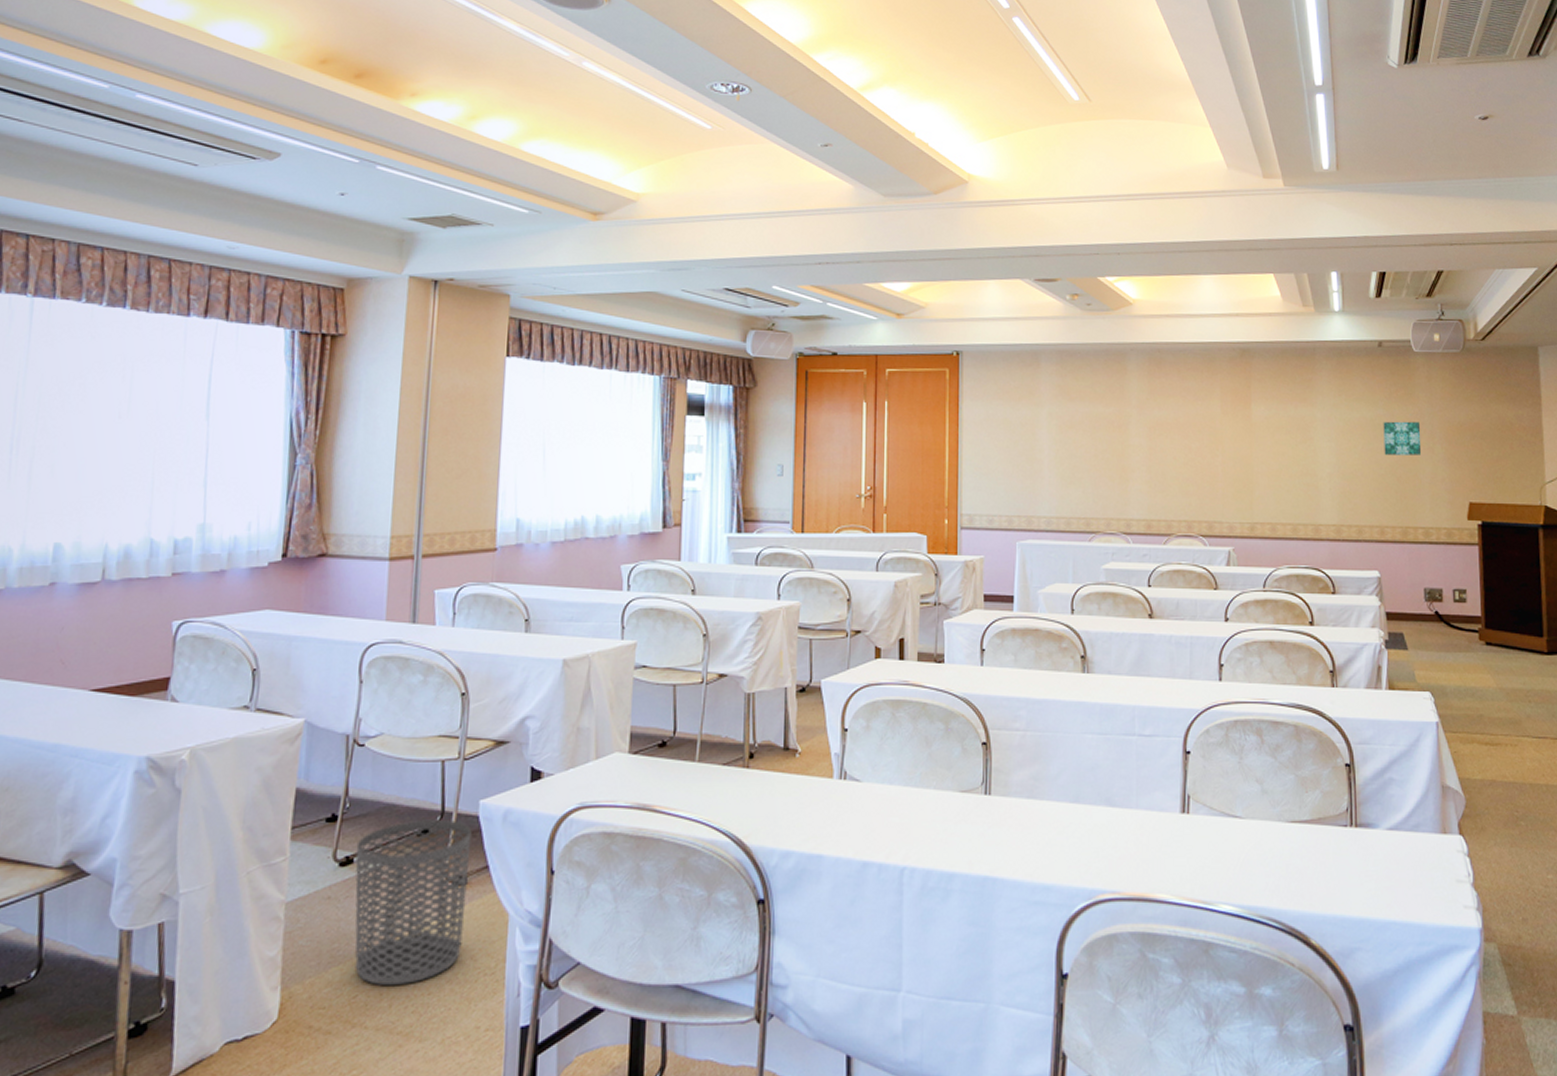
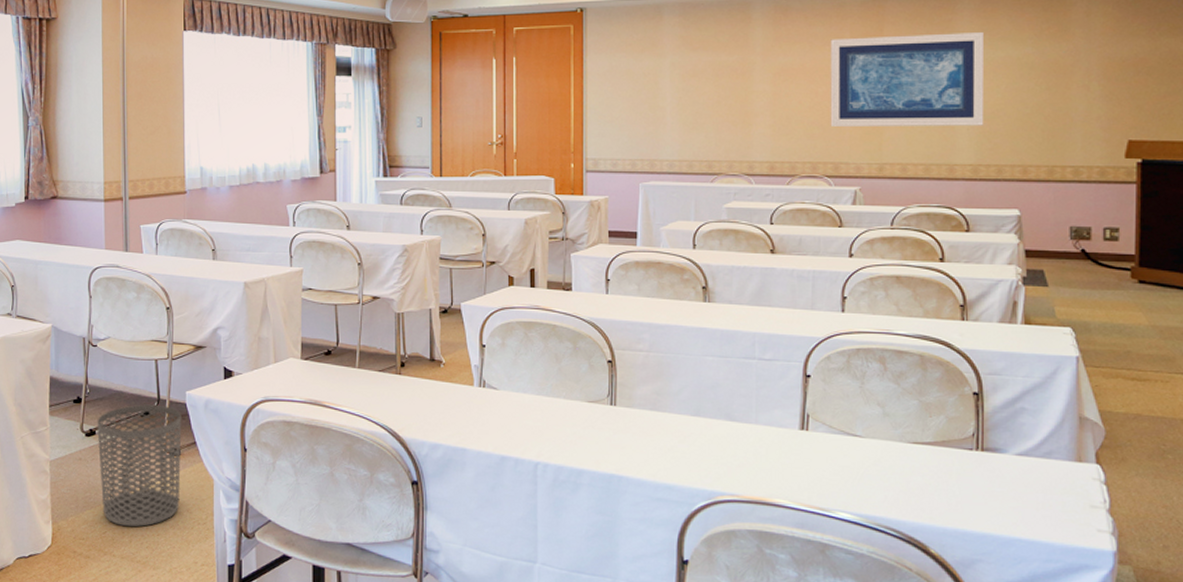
wall art: none [1202,392,1345,486] -> present [830,32,985,126]
wall art: present [1383,421,1422,455] -> none [1031,59,1075,94]

